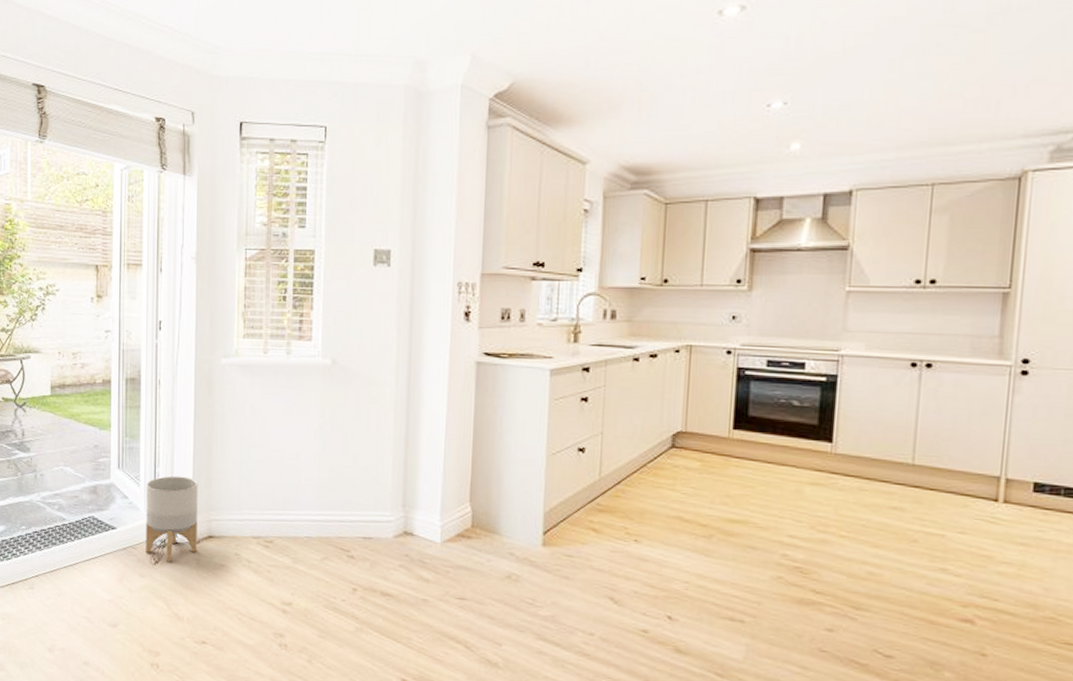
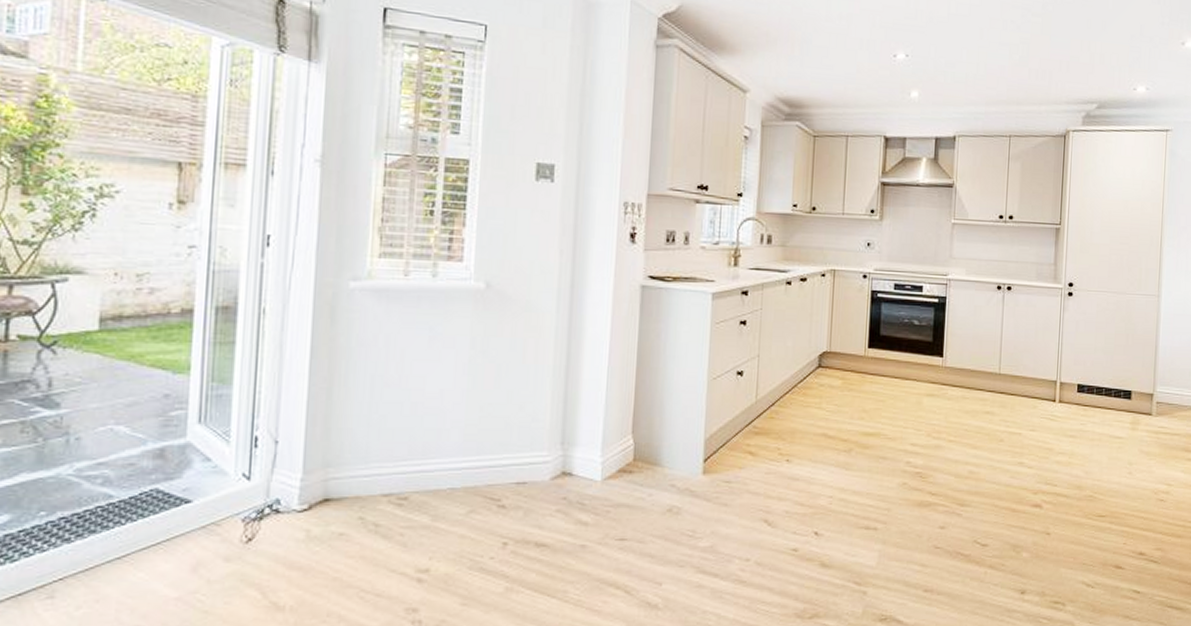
planter: present [146,475,198,562] -> none [234,427,313,537]

